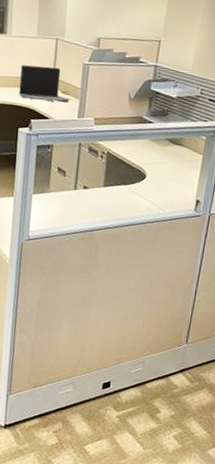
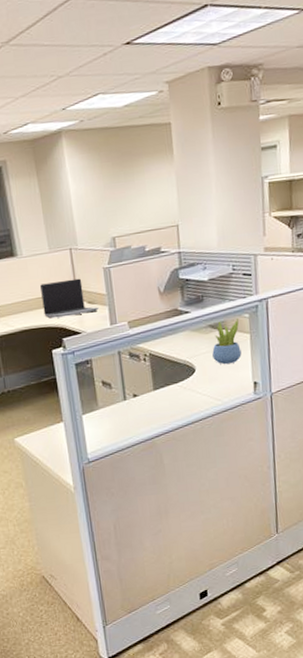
succulent plant: none [164,137,196,179] -> present [212,317,242,365]

